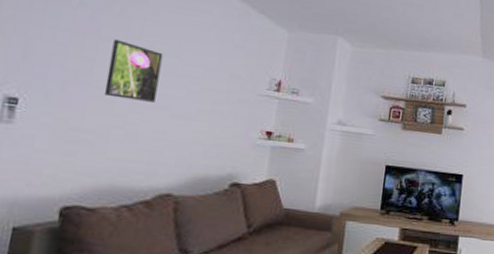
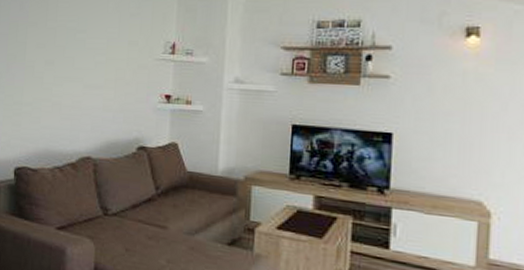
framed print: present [104,39,163,103] -> none [34,23,74,75]

